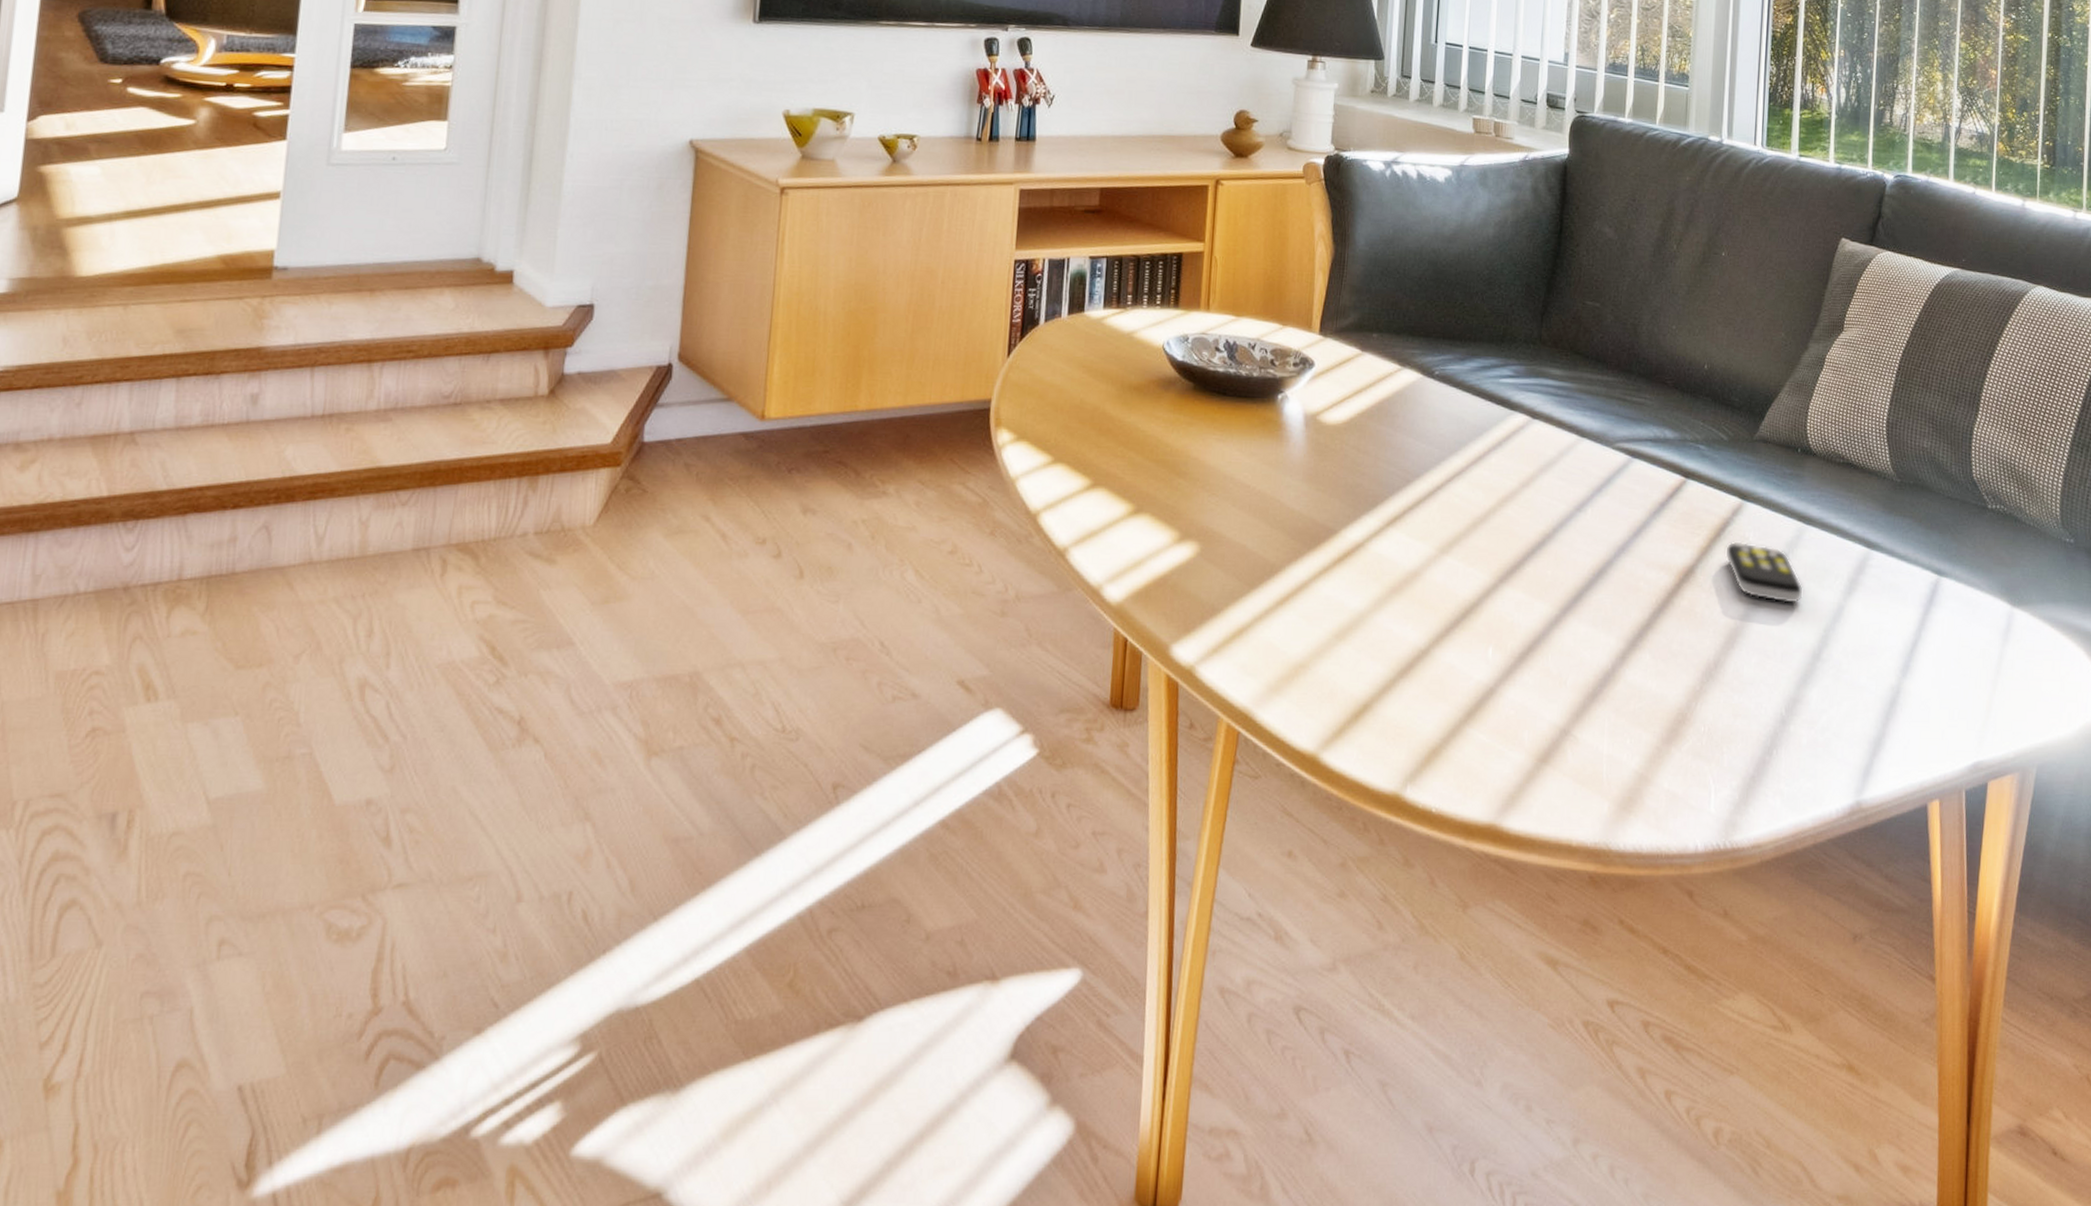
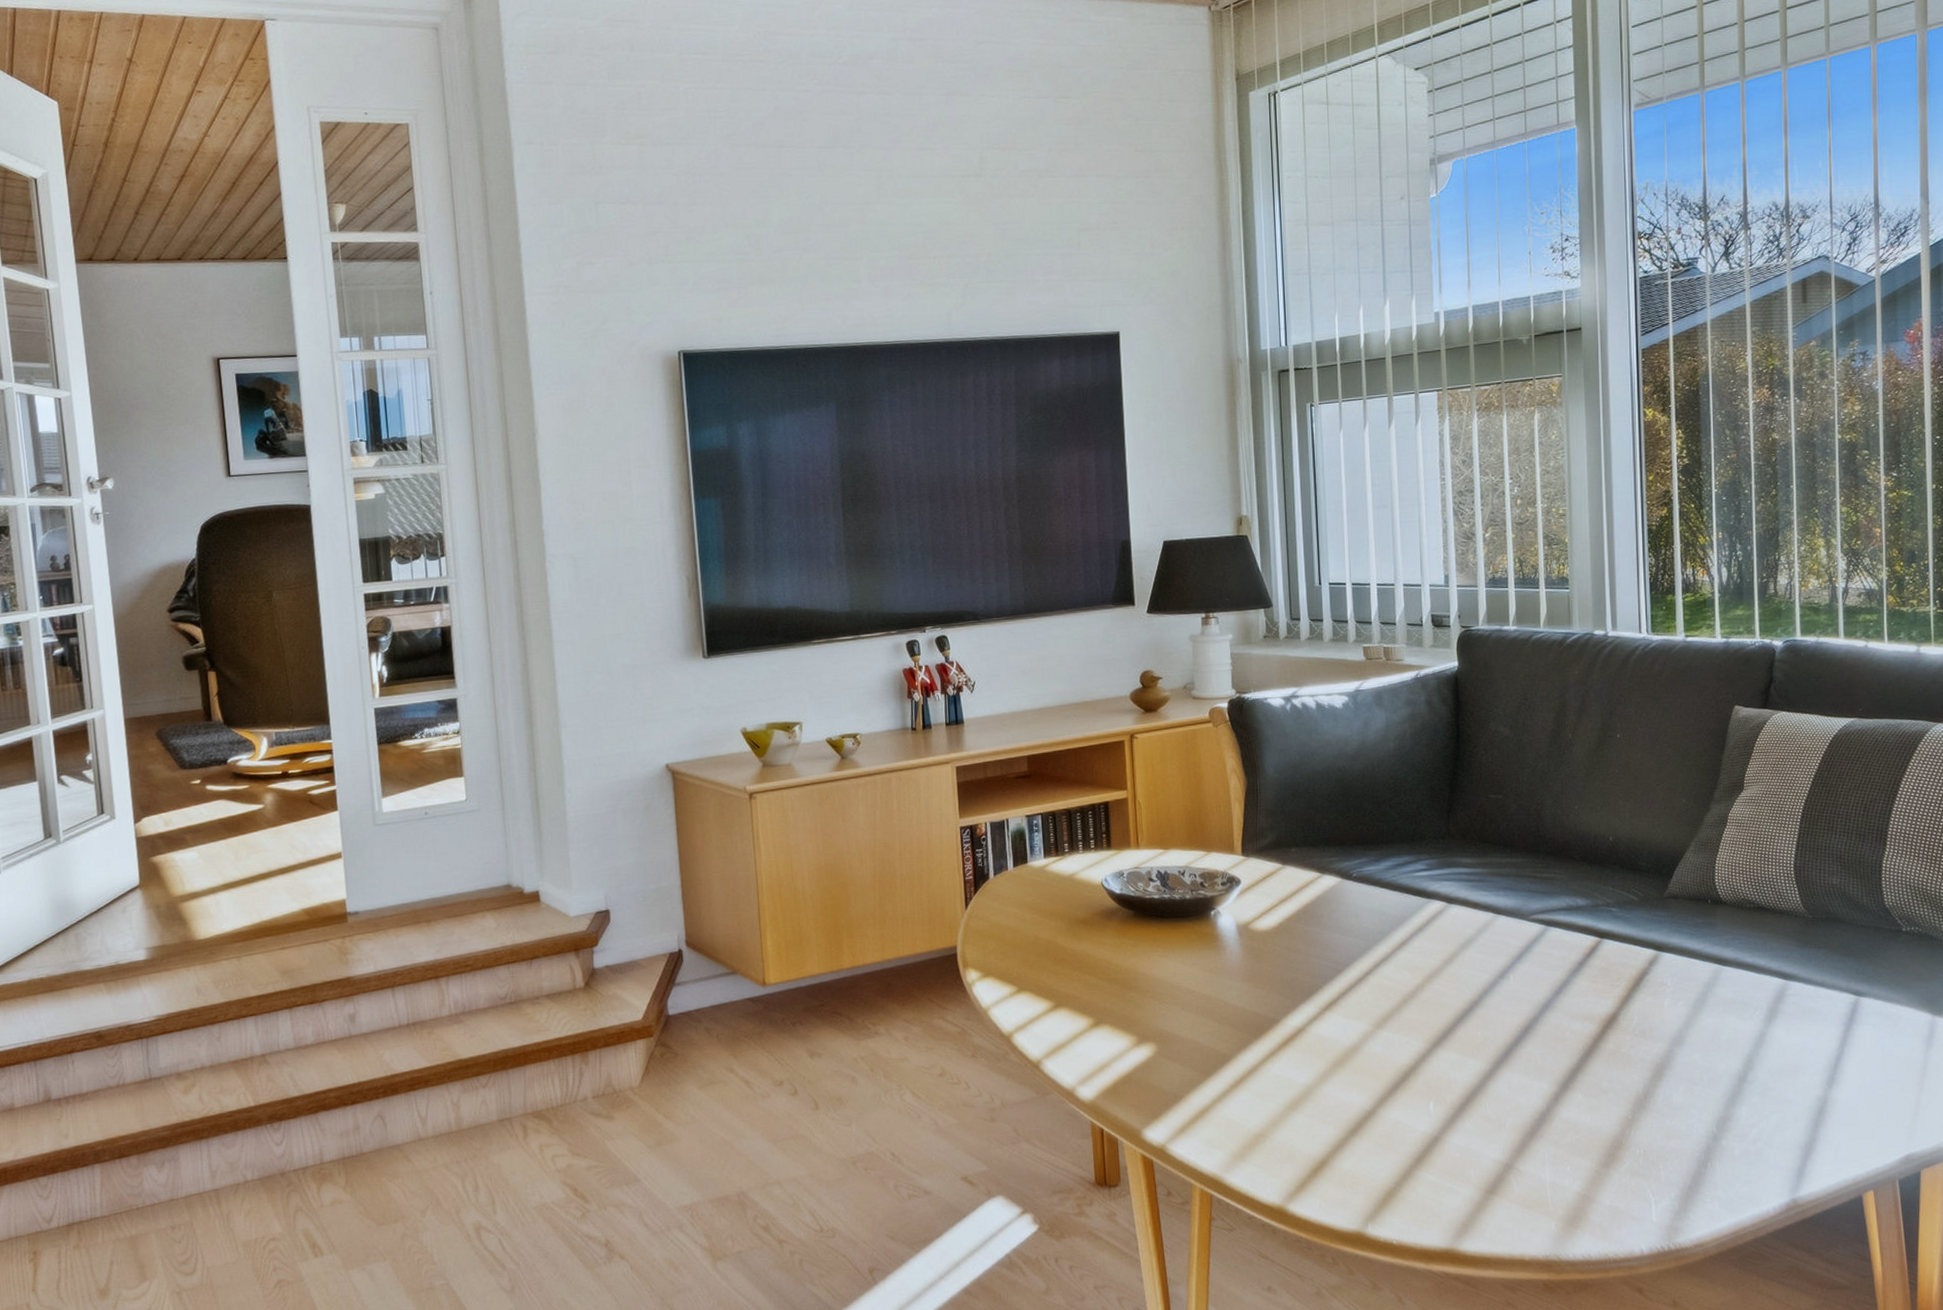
remote control: present [1725,541,1803,604] -> none [1645,987,1724,1037]

